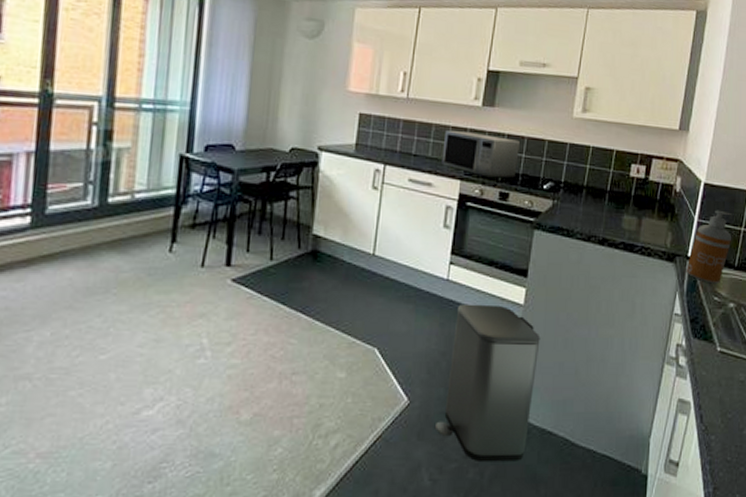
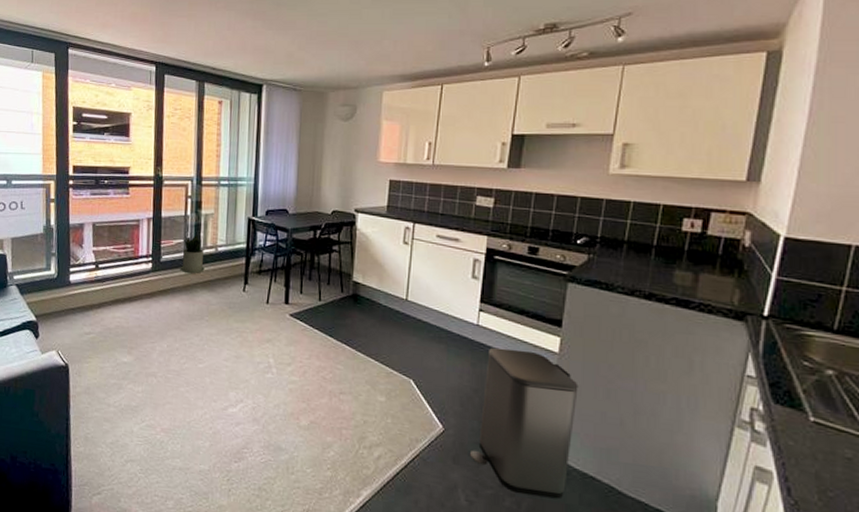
planter: none [76,176,115,230] -> present [180,234,205,274]
microwave: present [442,130,520,179] -> none [468,191,549,235]
soap dispenser: present [686,210,733,284] -> none [762,266,829,348]

